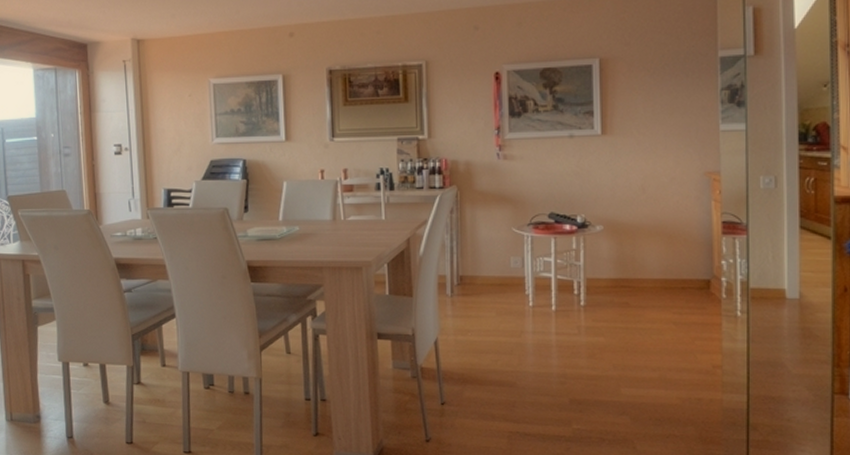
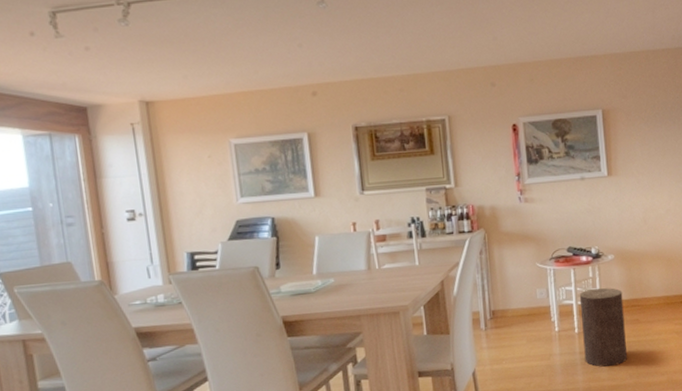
stool: none [559,262,611,353] -> present [579,288,627,367]

